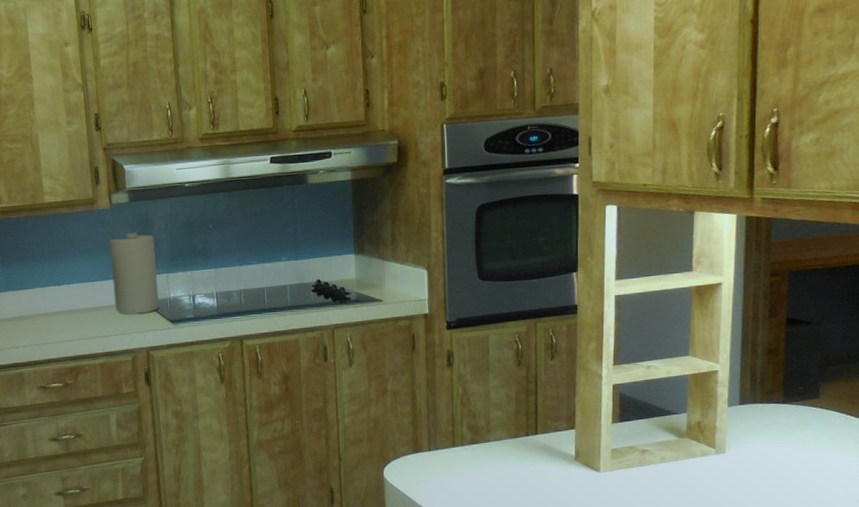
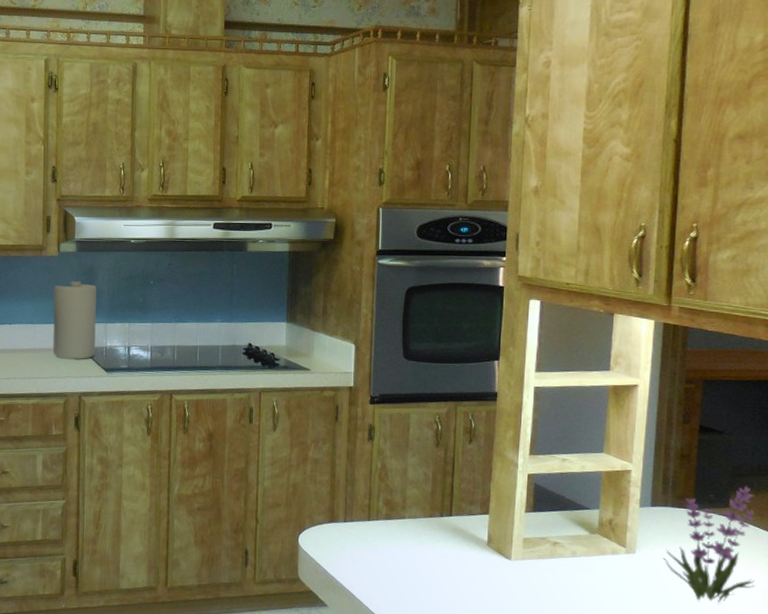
plant: none [753,375,846,494] -> present [663,486,754,603]

